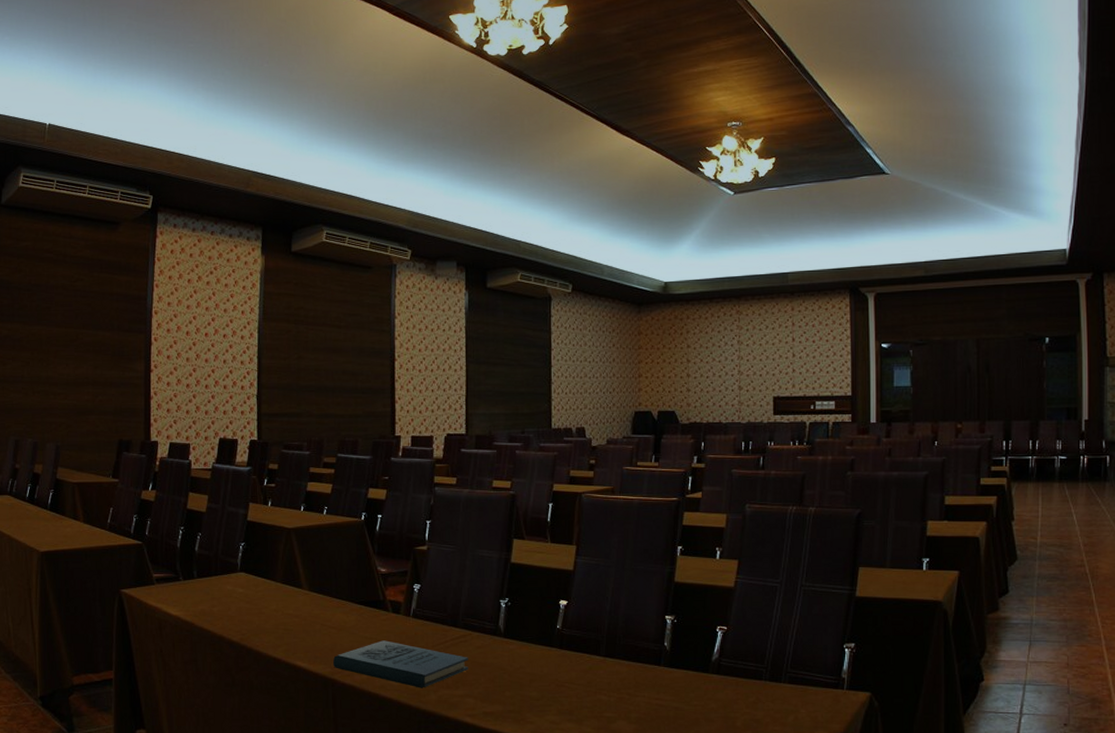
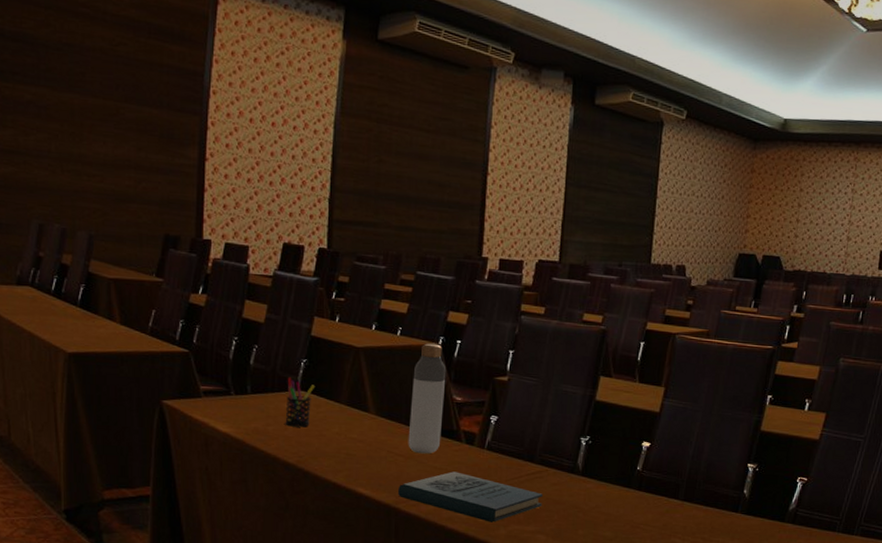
pen holder: none [228,560,253,607] -> present [285,377,315,427]
bottle: none [339,520,370,625] -> present [408,343,447,454]

